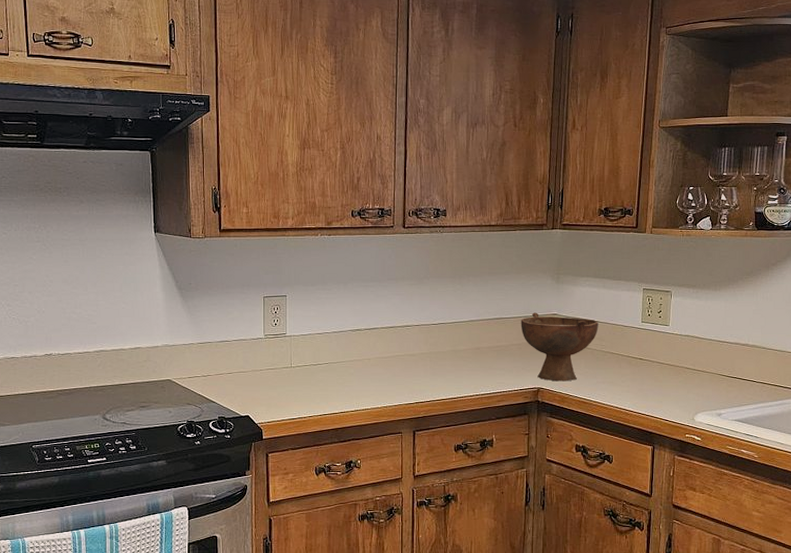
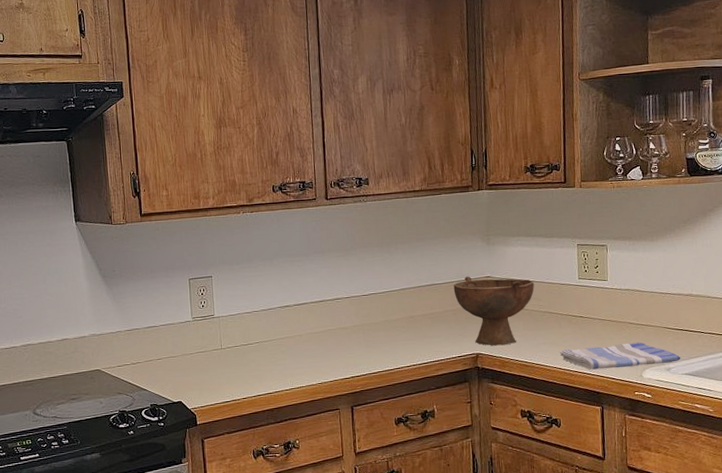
dish towel: none [617,386,732,411] -> present [559,342,681,370]

